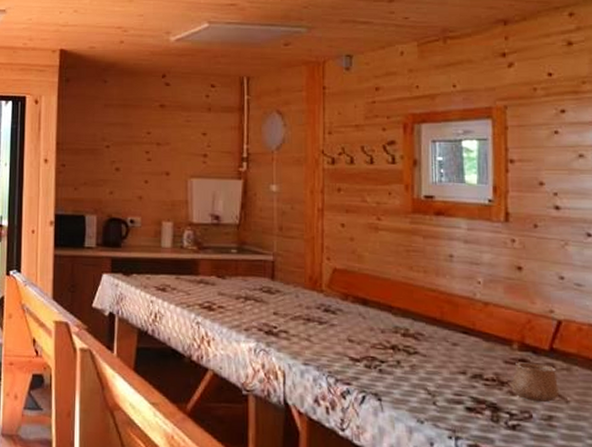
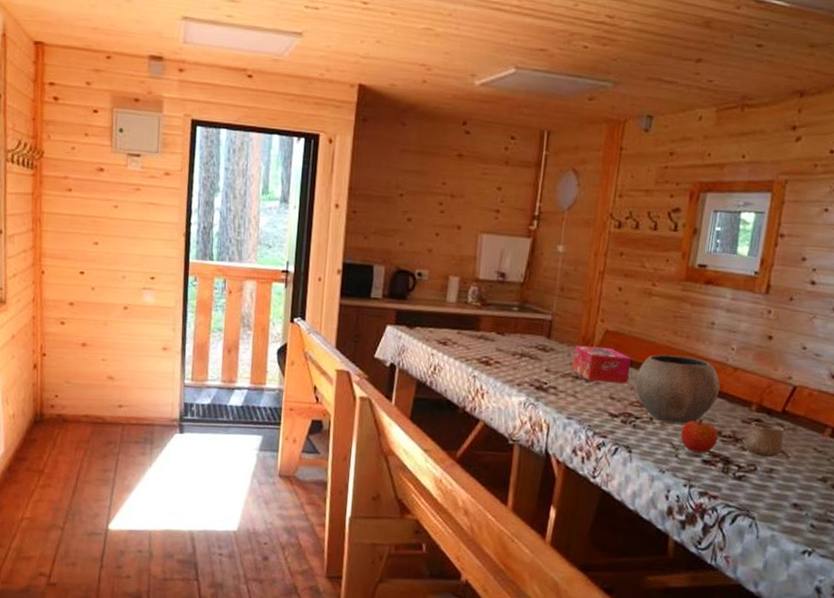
tissue box: none [302,285,367,325] -> present [572,345,632,384]
bowl: none [374,290,472,367] -> present [635,354,720,424]
fruit: none [435,359,480,399] -> present [680,417,719,453]

